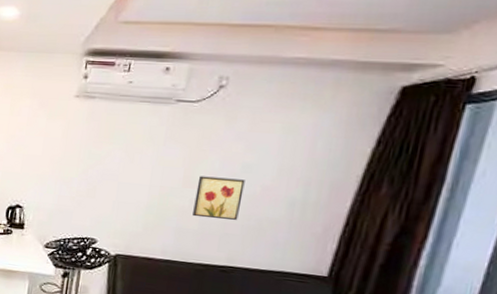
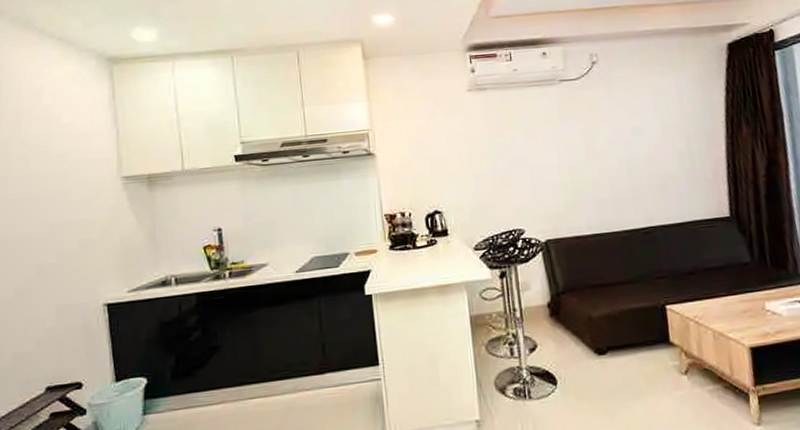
wall art: present [192,176,245,220] -> none [599,142,643,186]

